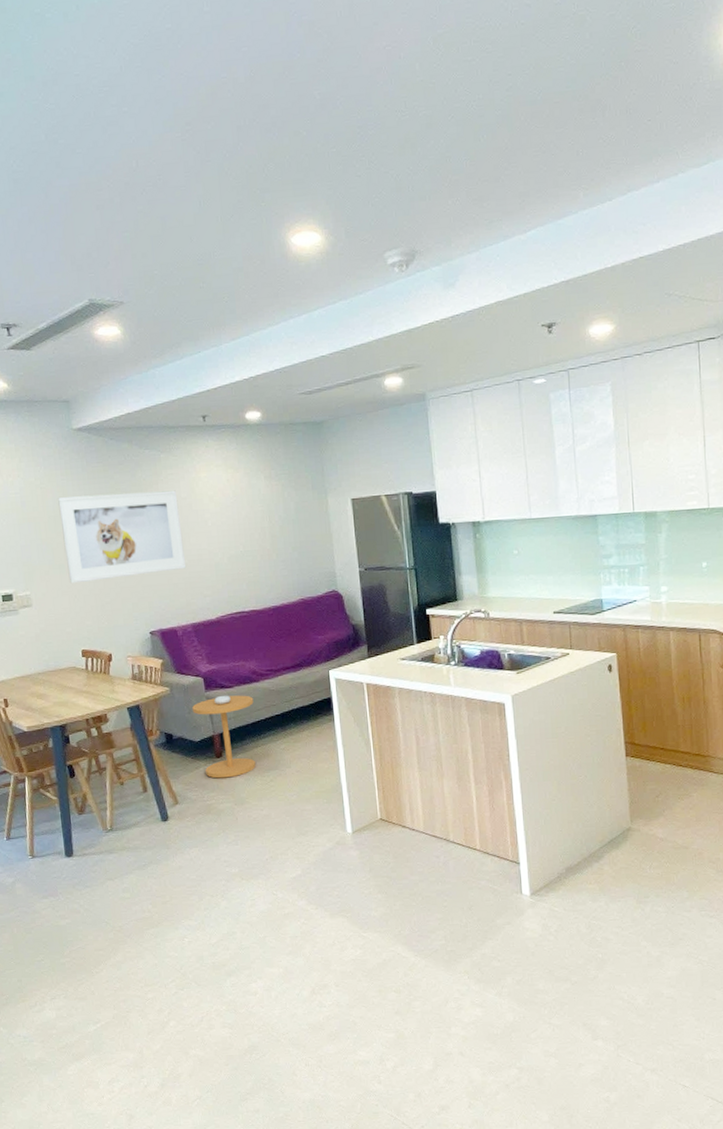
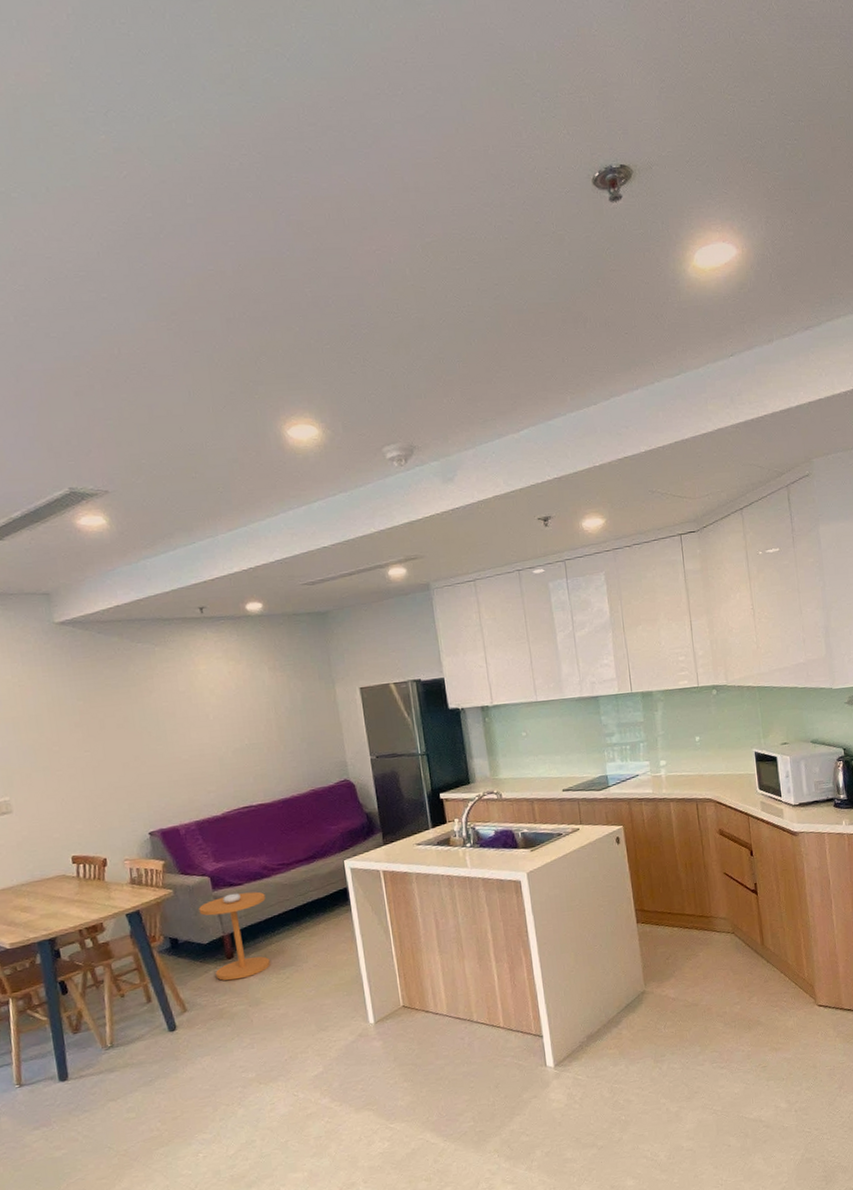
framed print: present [58,490,187,584] -> none [39,684,188,787]

